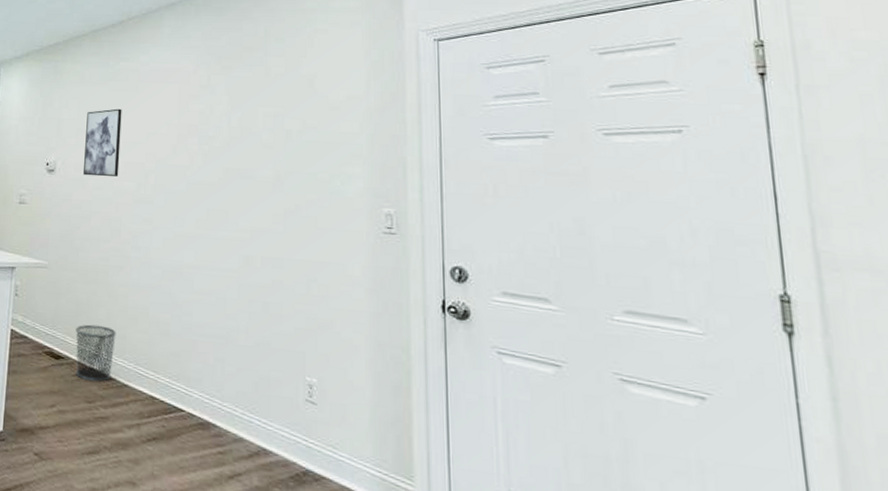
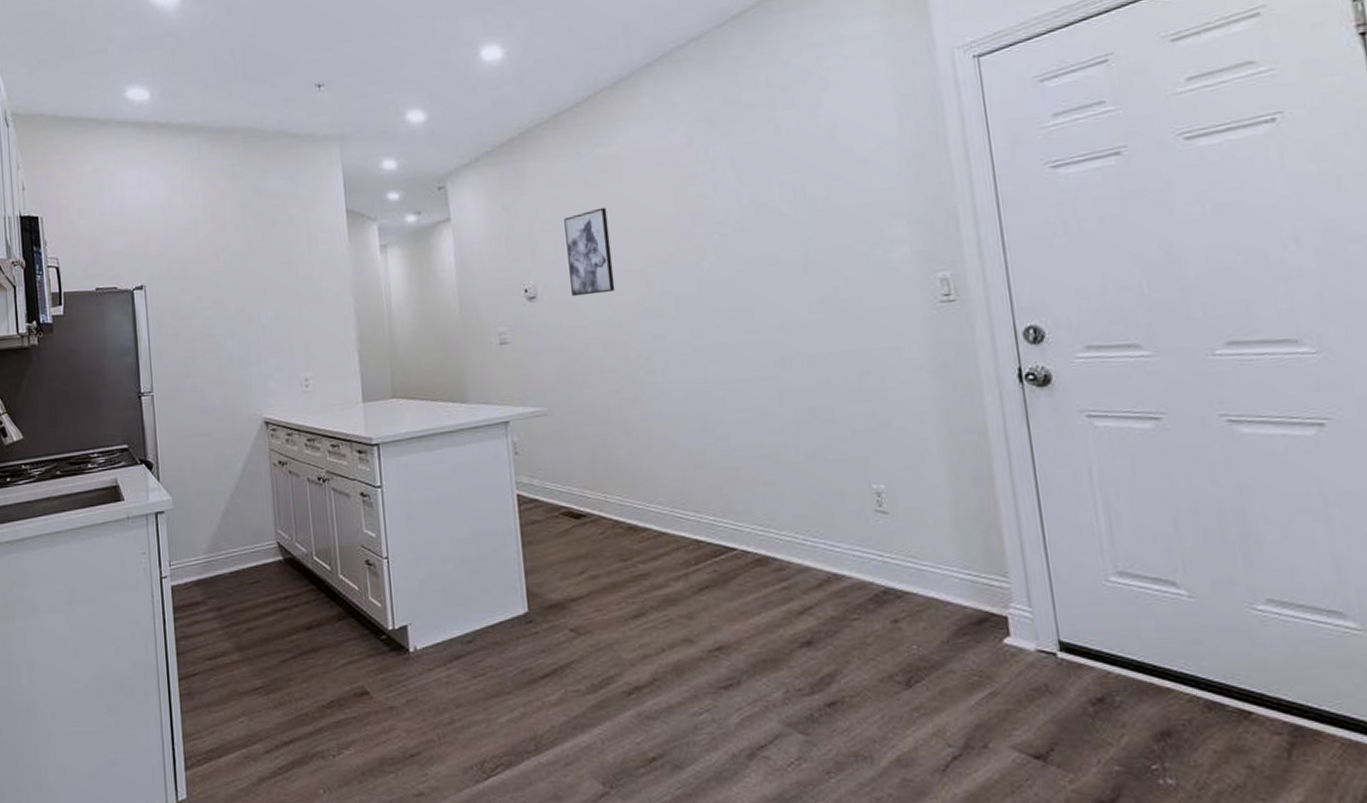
waste bin: present [75,324,116,382] -> none [594,470,645,537]

